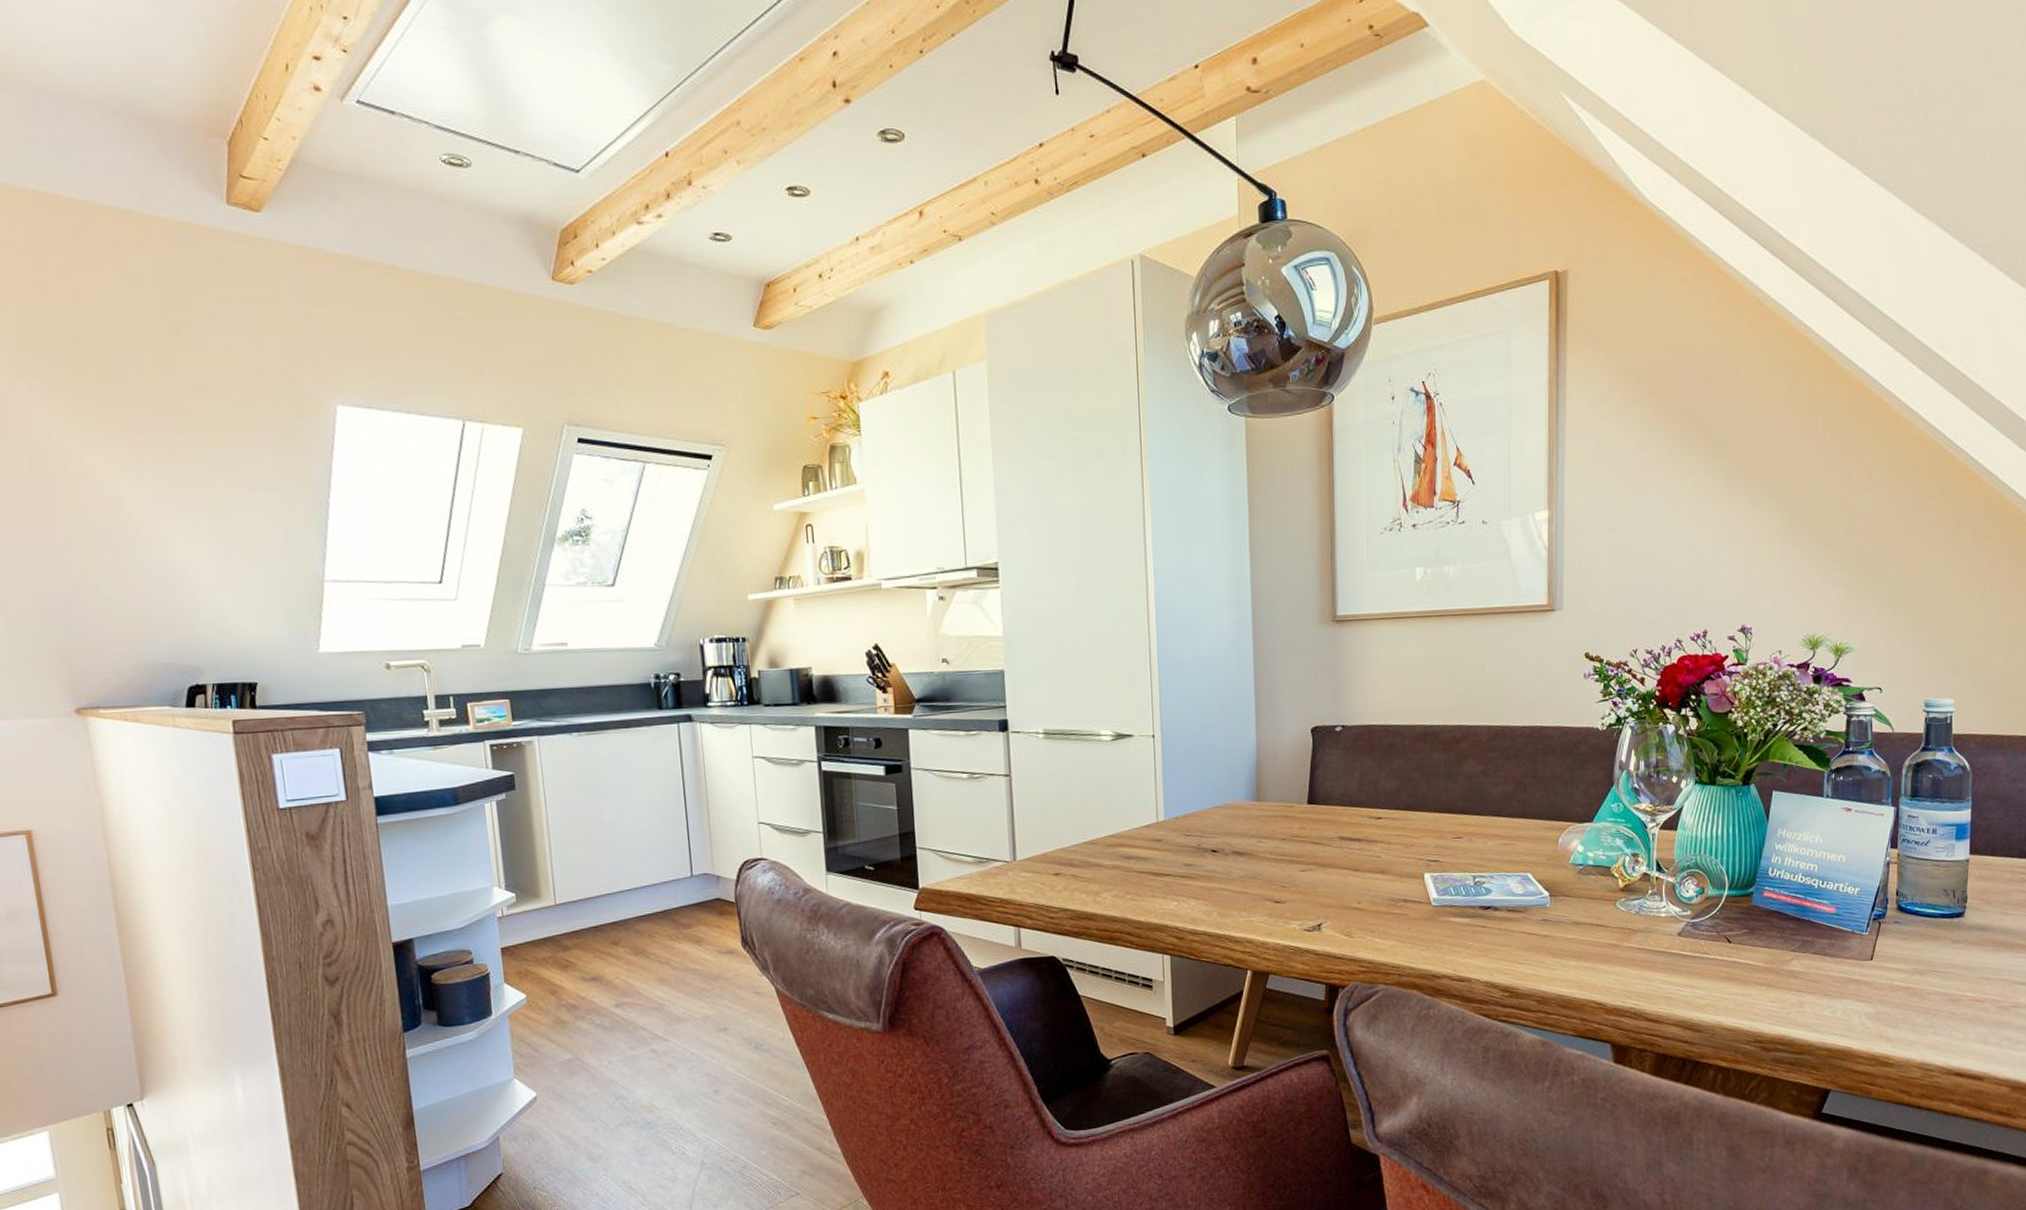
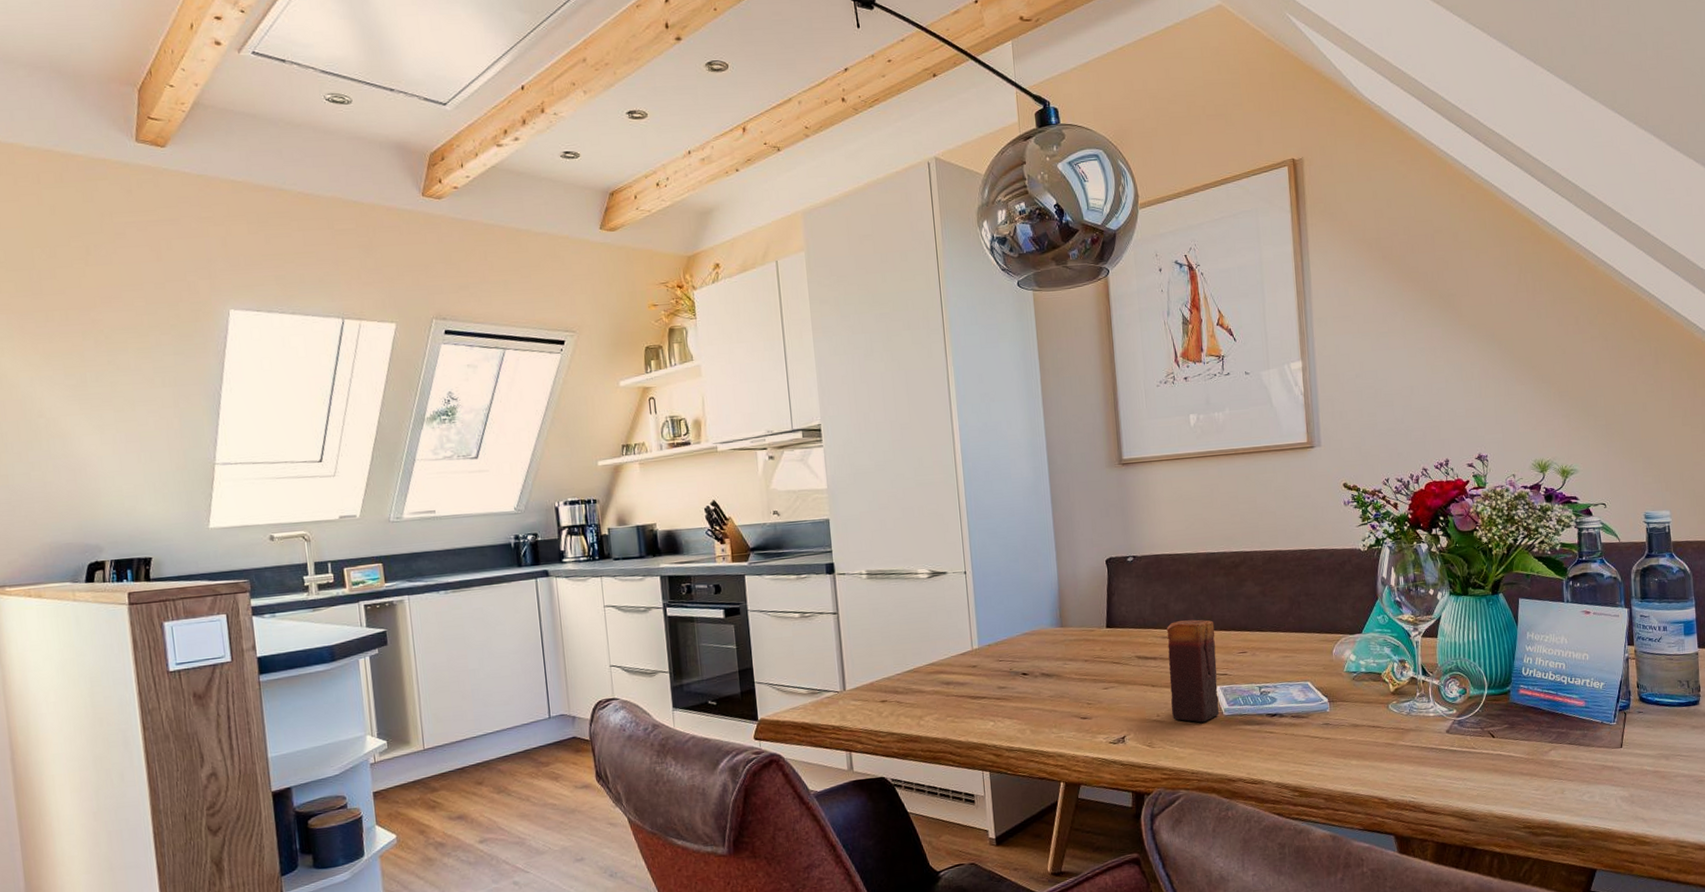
candle: none [1374,799,1428,913] -> present [1166,619,1220,723]

